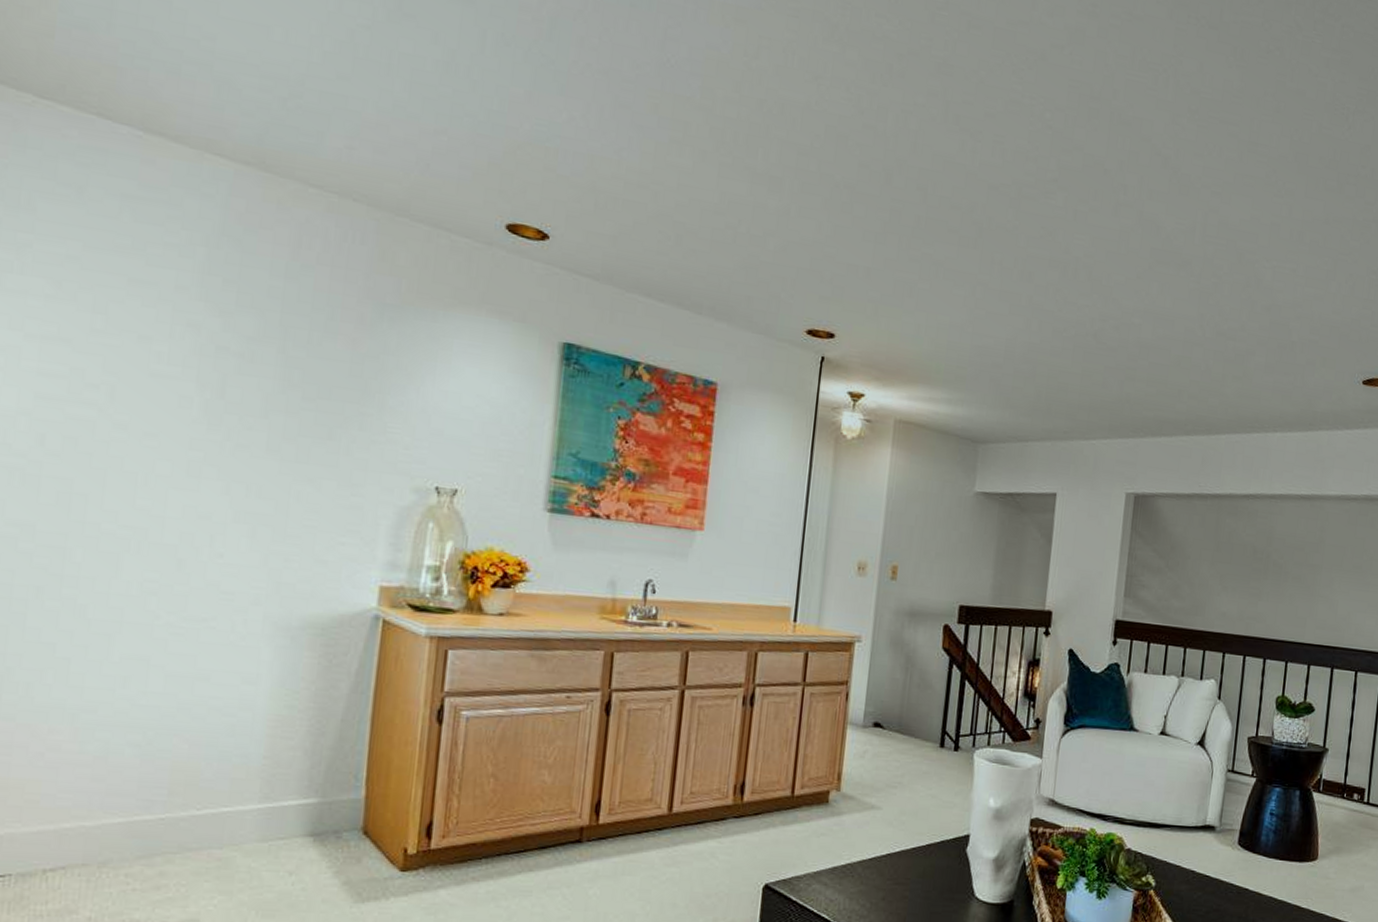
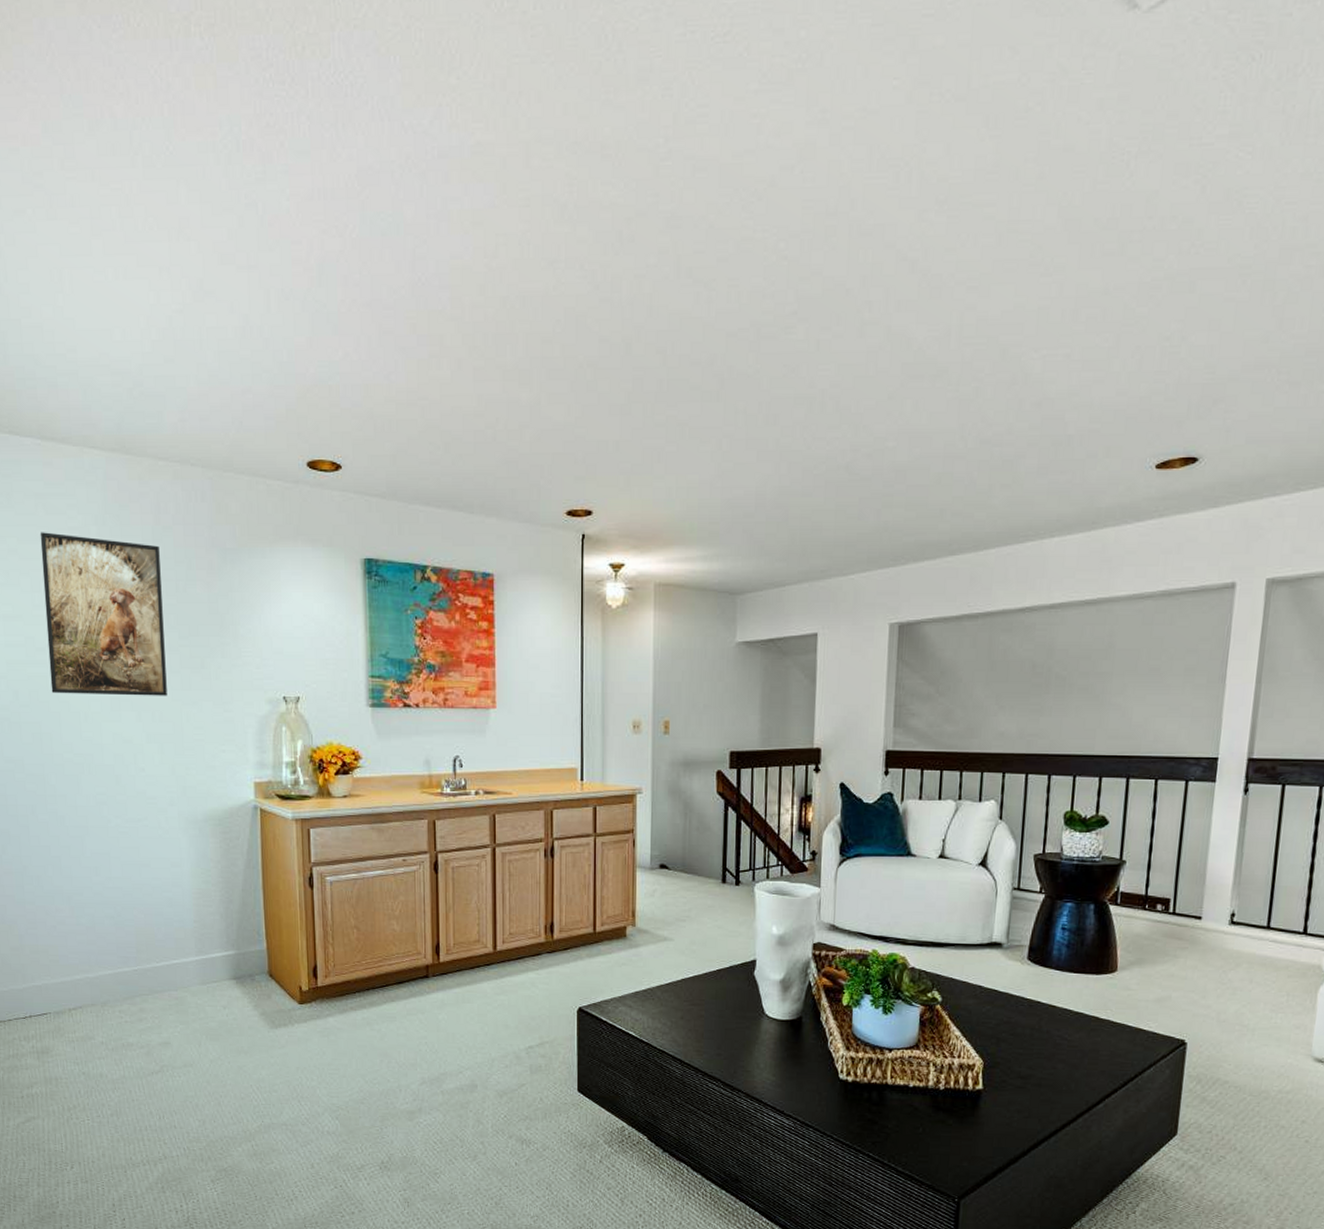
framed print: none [98,241,293,467] -> present [40,532,167,696]

